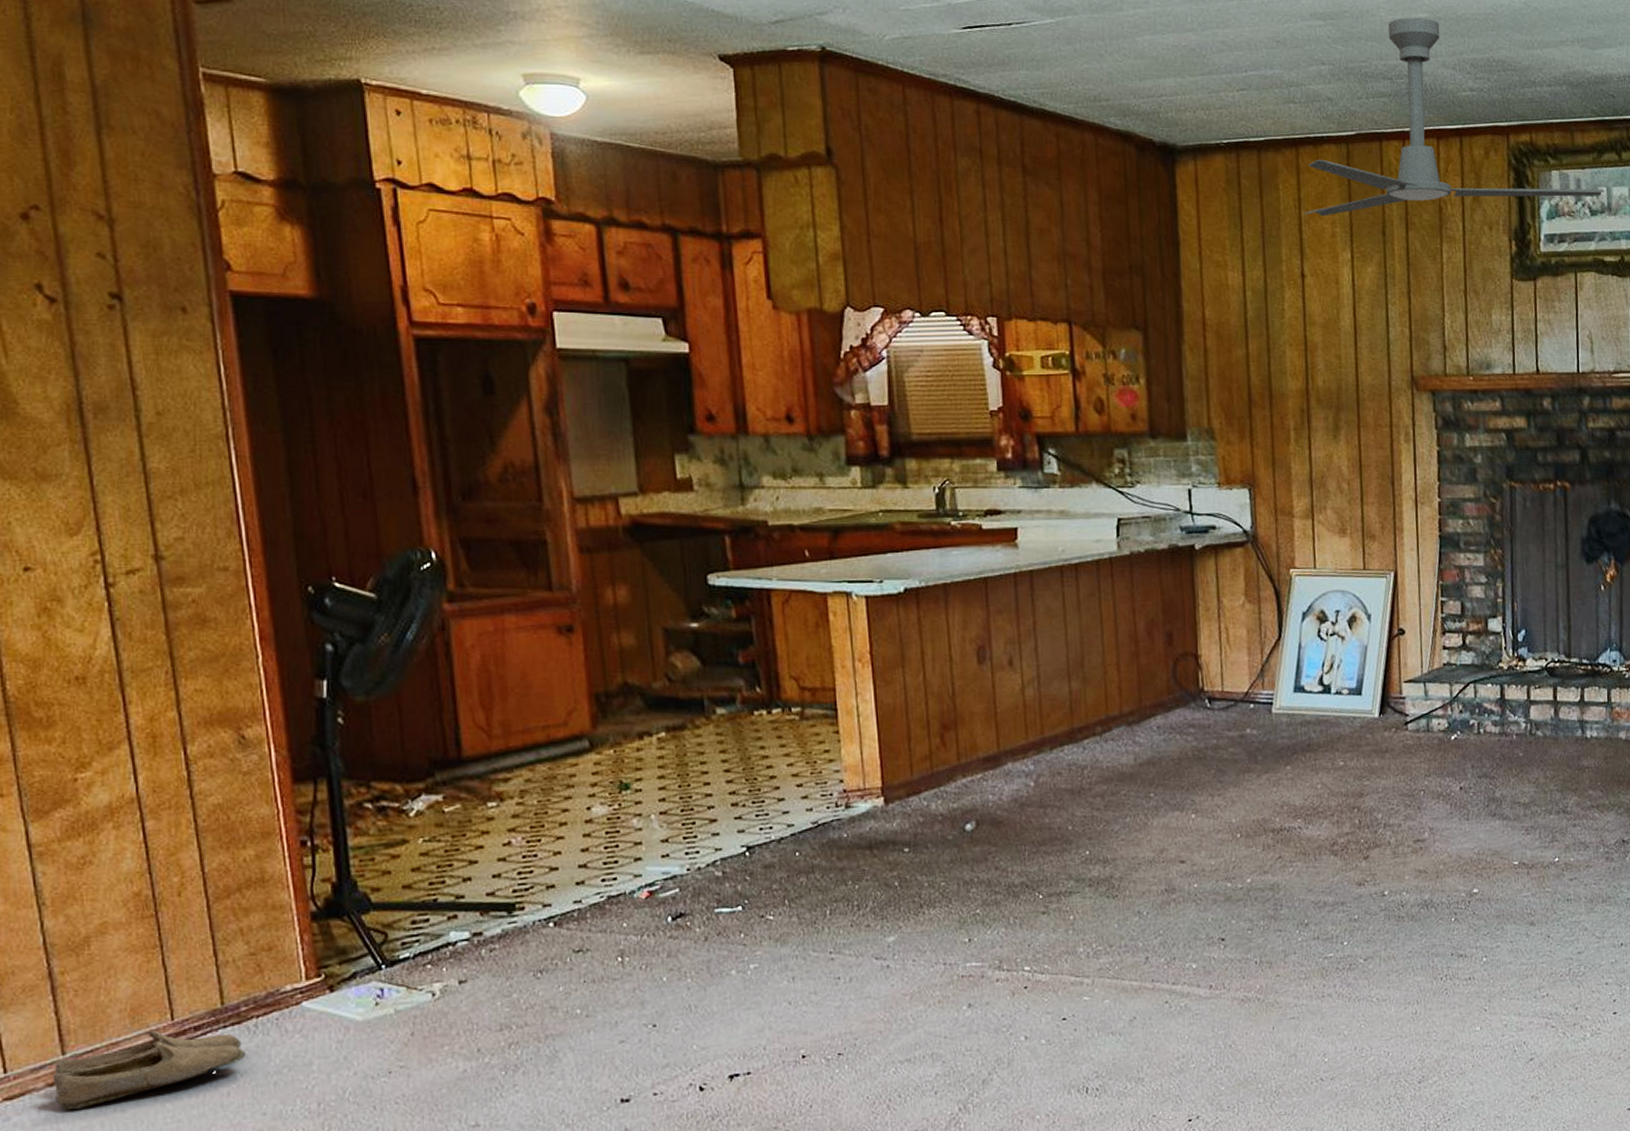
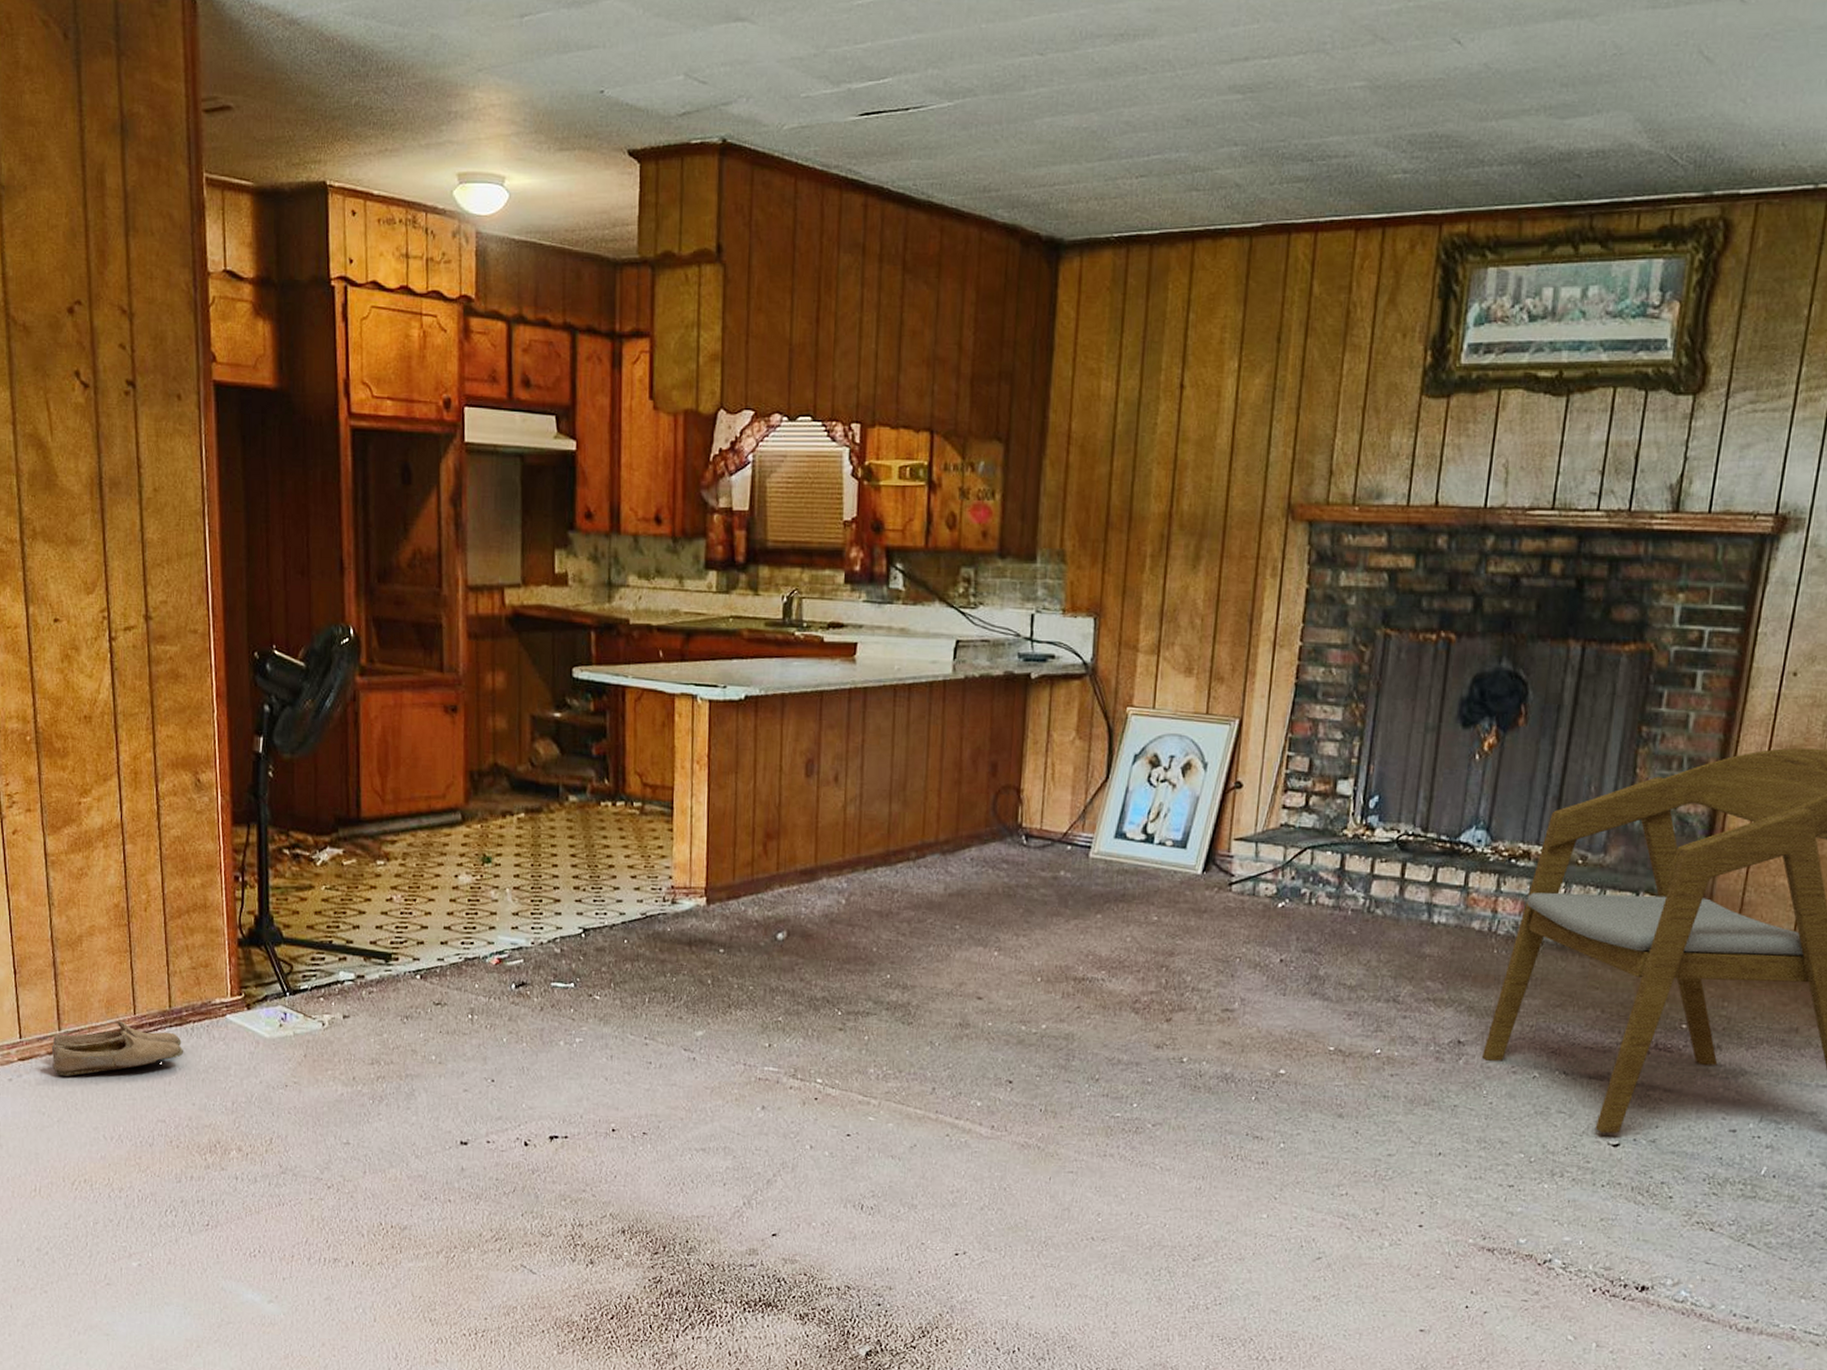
ceiling fan: present [1305,17,1605,216] -> none [1193,86,1551,320]

